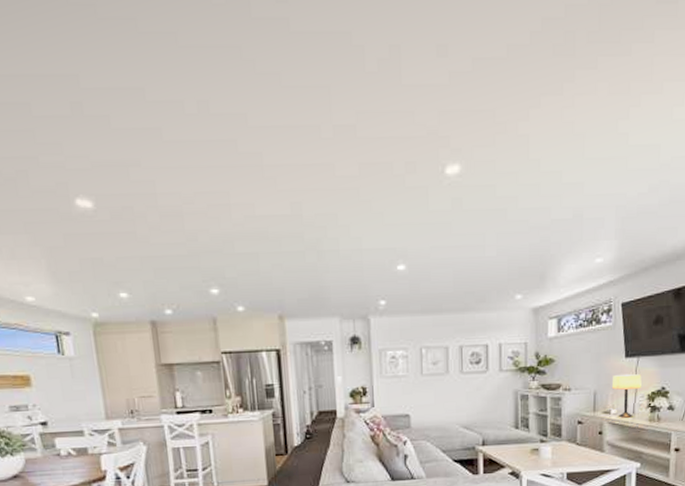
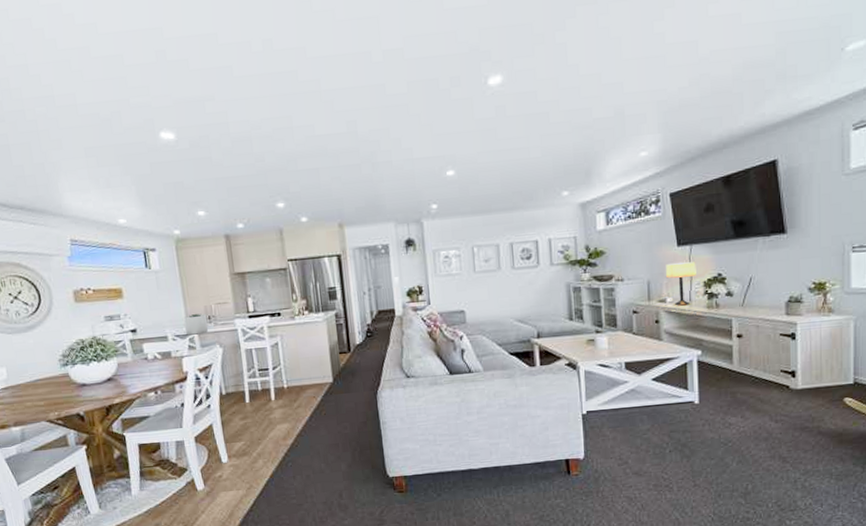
planter: none [102,407,131,431] -> present [183,314,209,335]

